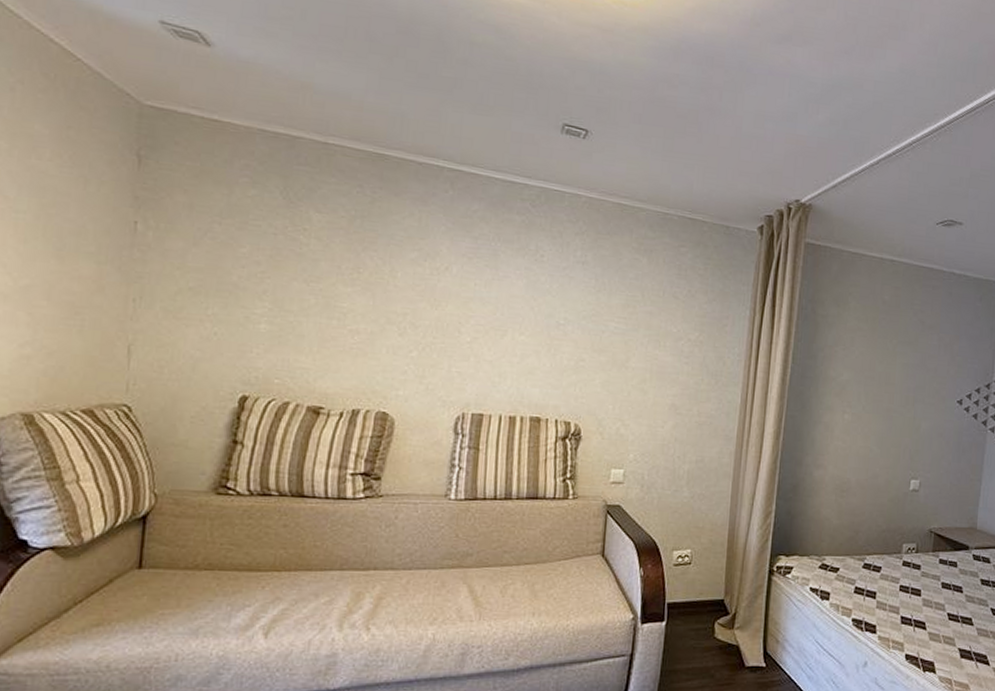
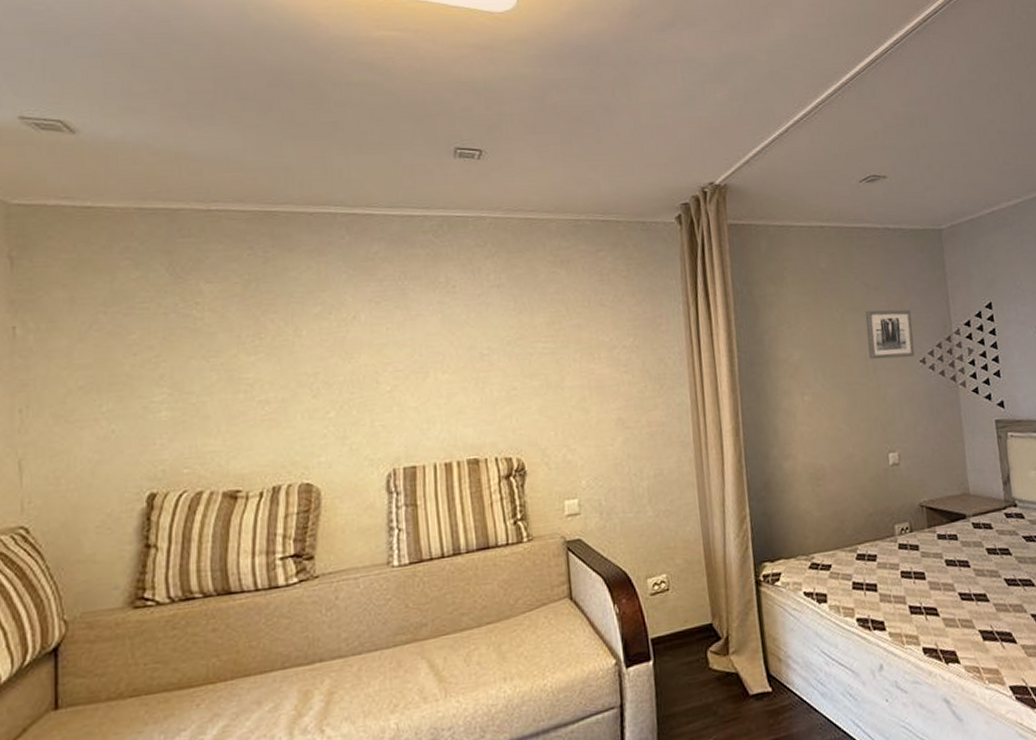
wall art: none [911,346,958,396] -> present [865,309,915,360]

